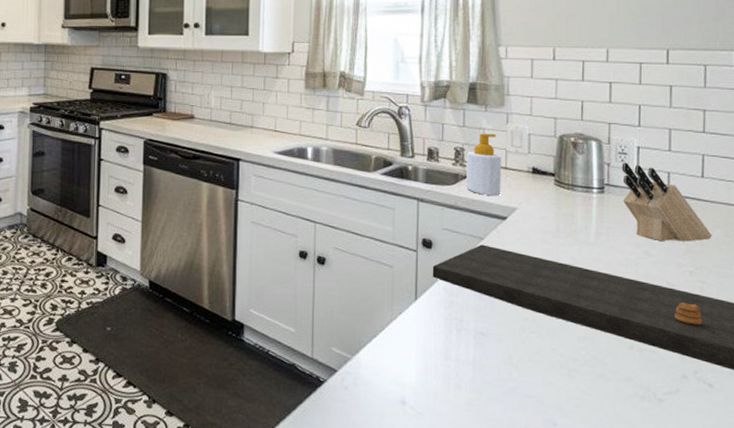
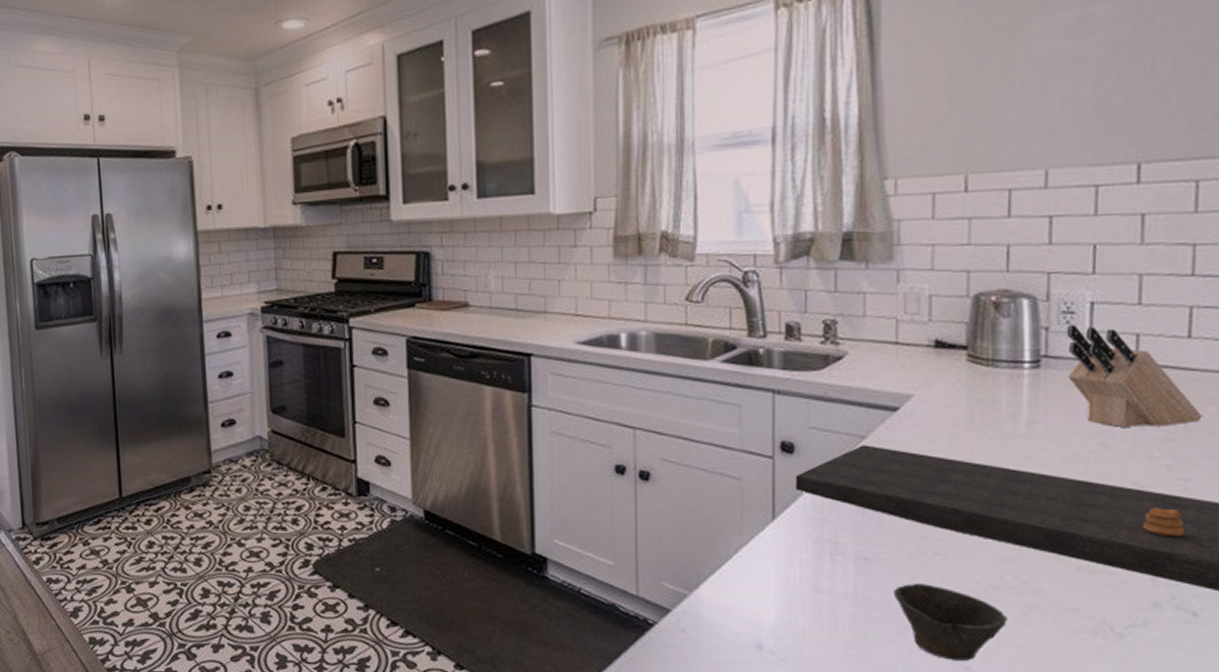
soap bottle: present [466,133,502,197] -> none [840,298,890,382]
cup: none [501,355,583,418] -> present [893,584,1009,661]

